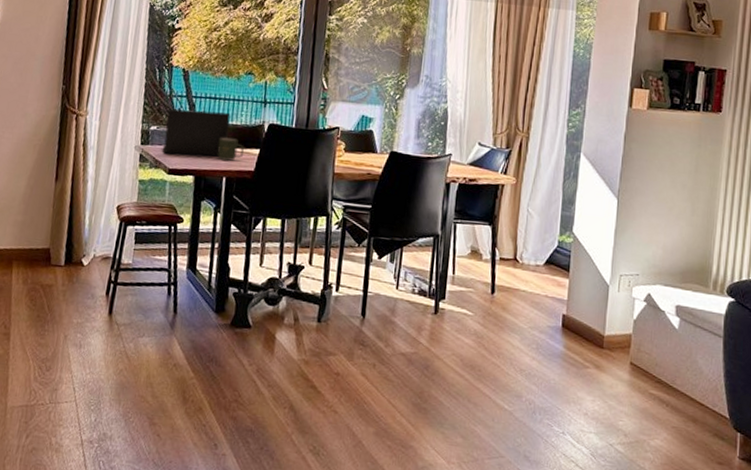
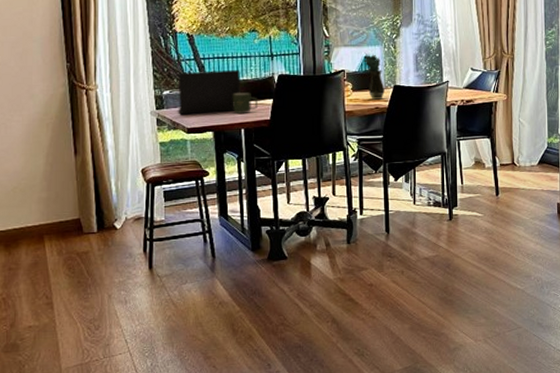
vase: none [361,111,380,165] -> present [363,53,385,100]

